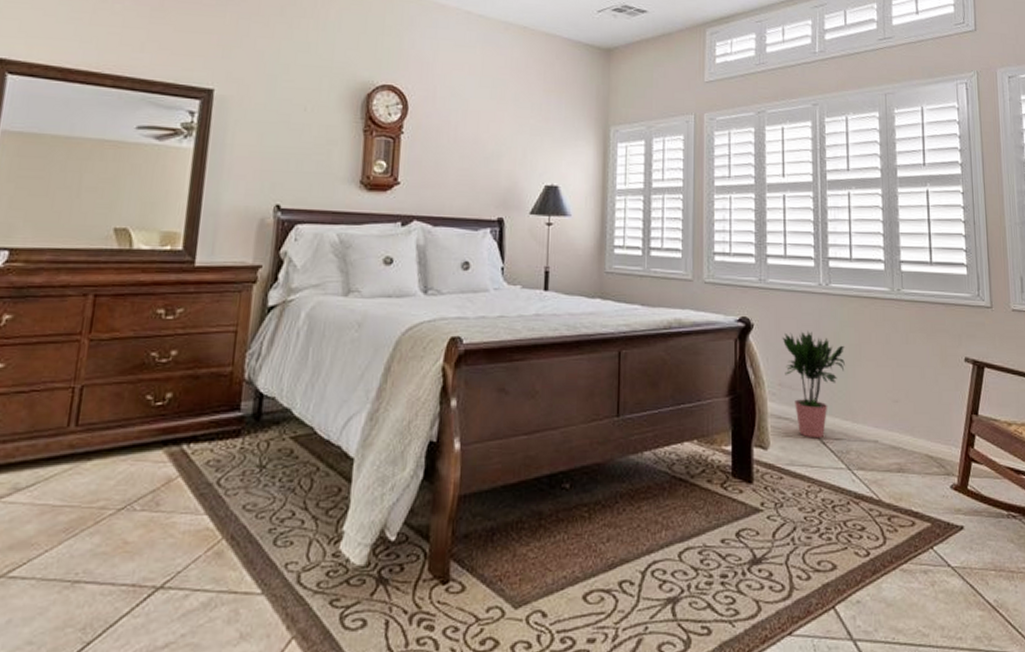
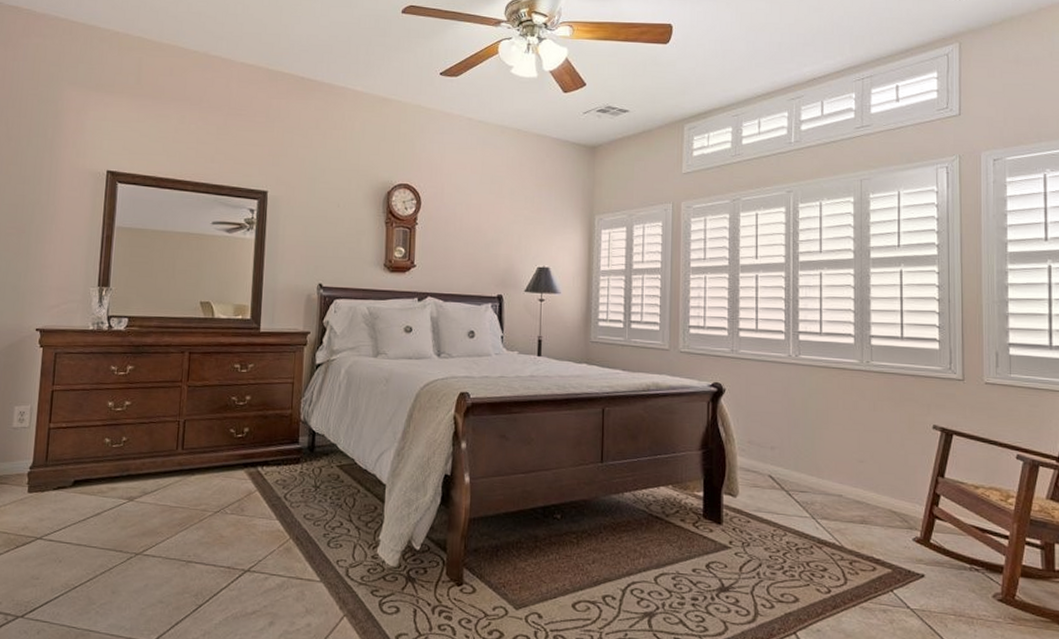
potted plant: present [782,331,845,439] -> none [752,396,812,490]

